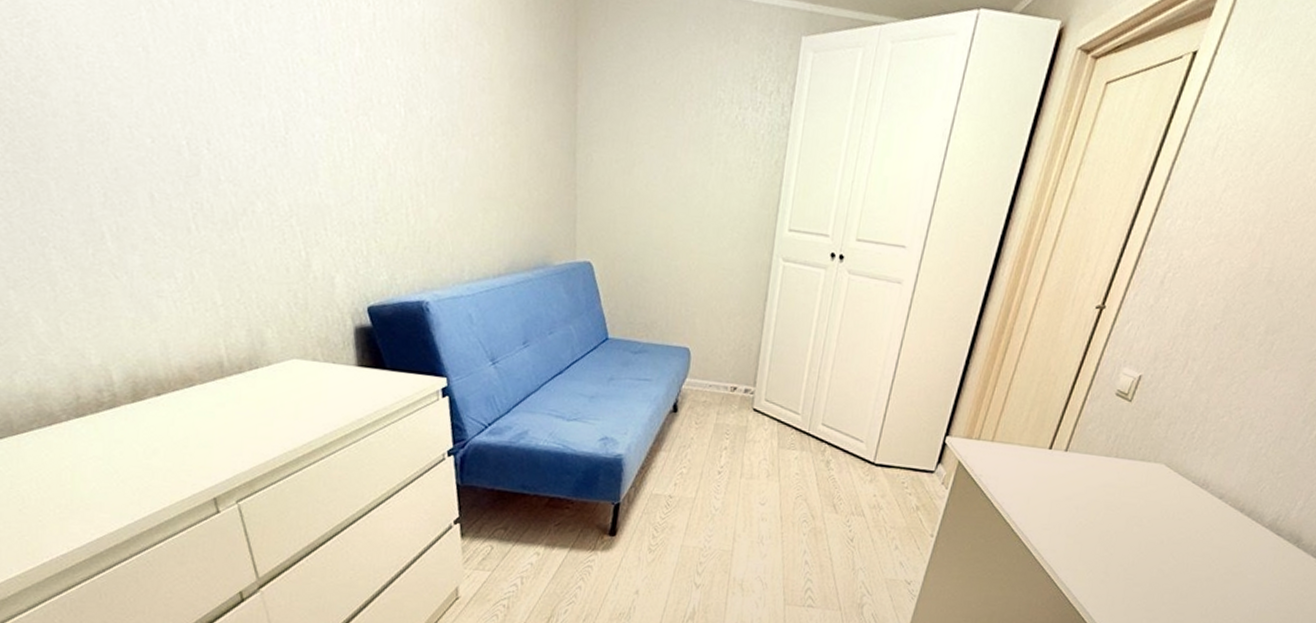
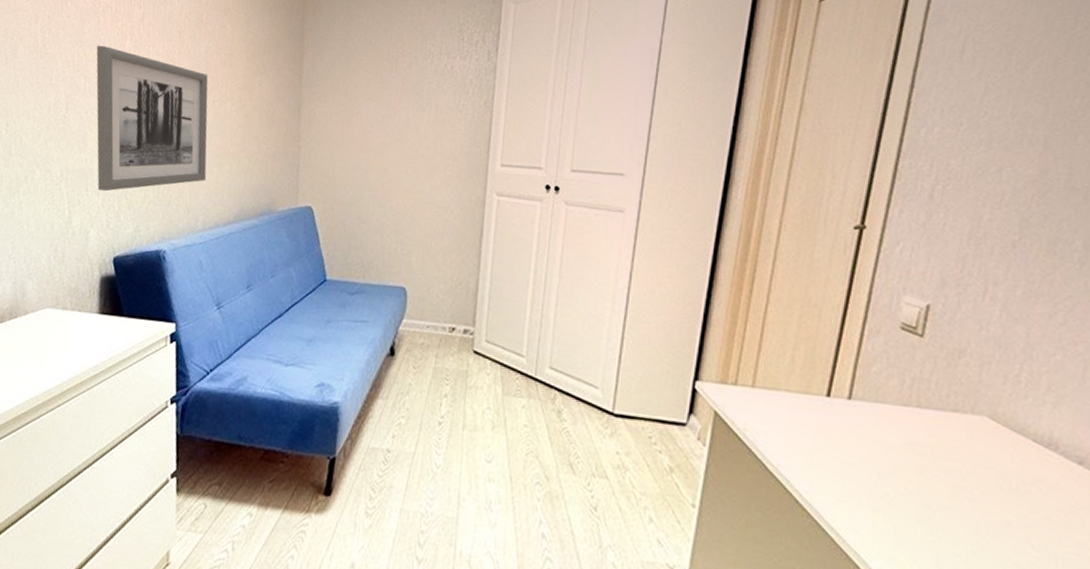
wall art: none [316,49,470,233] -> present [96,45,208,192]

